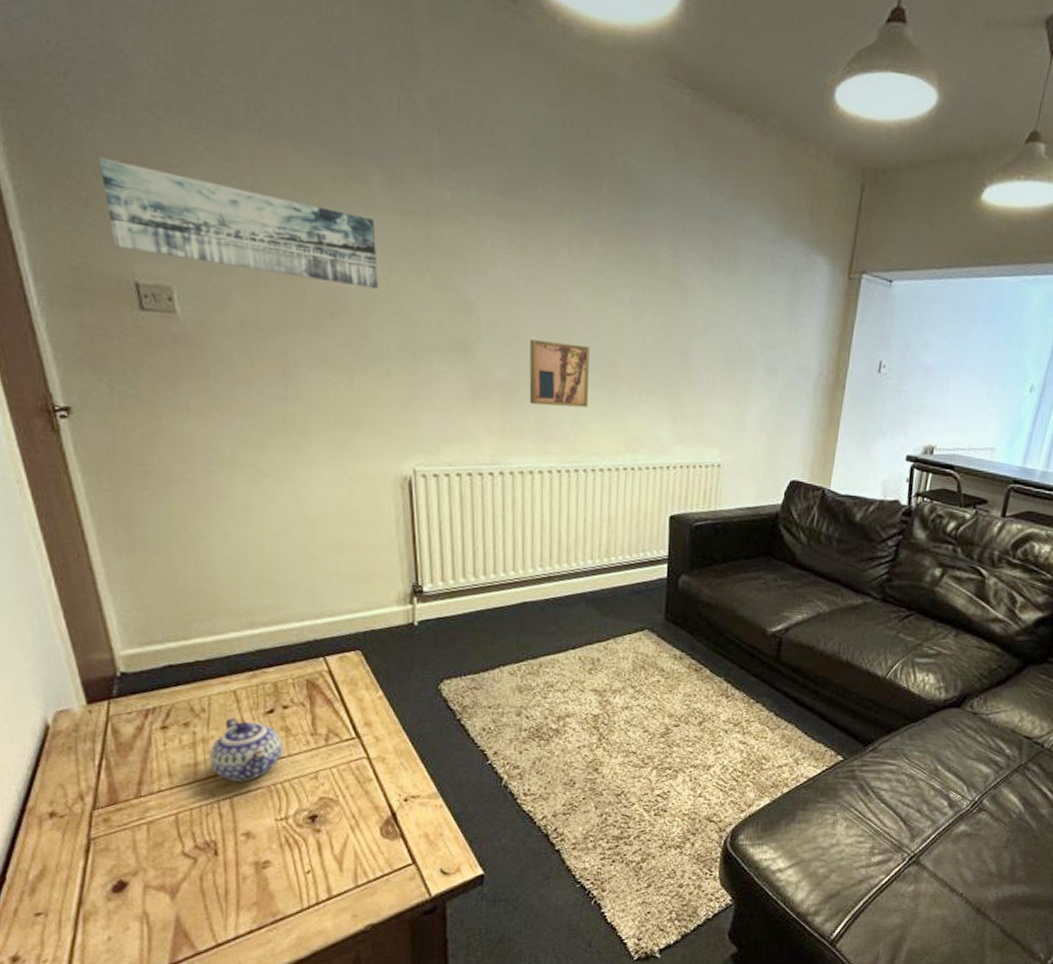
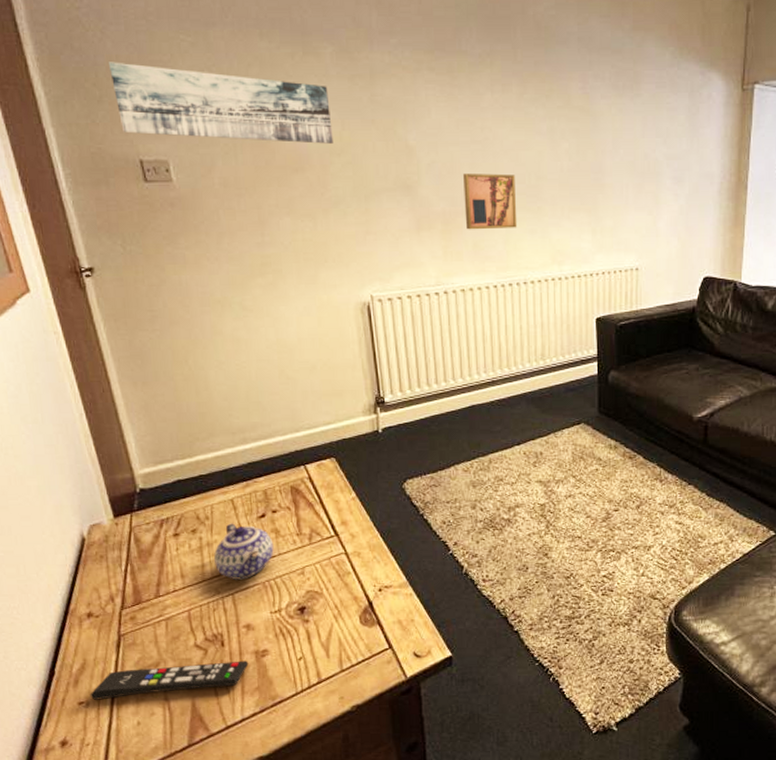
remote control: none [50,872,247,911] -> present [90,661,249,700]

